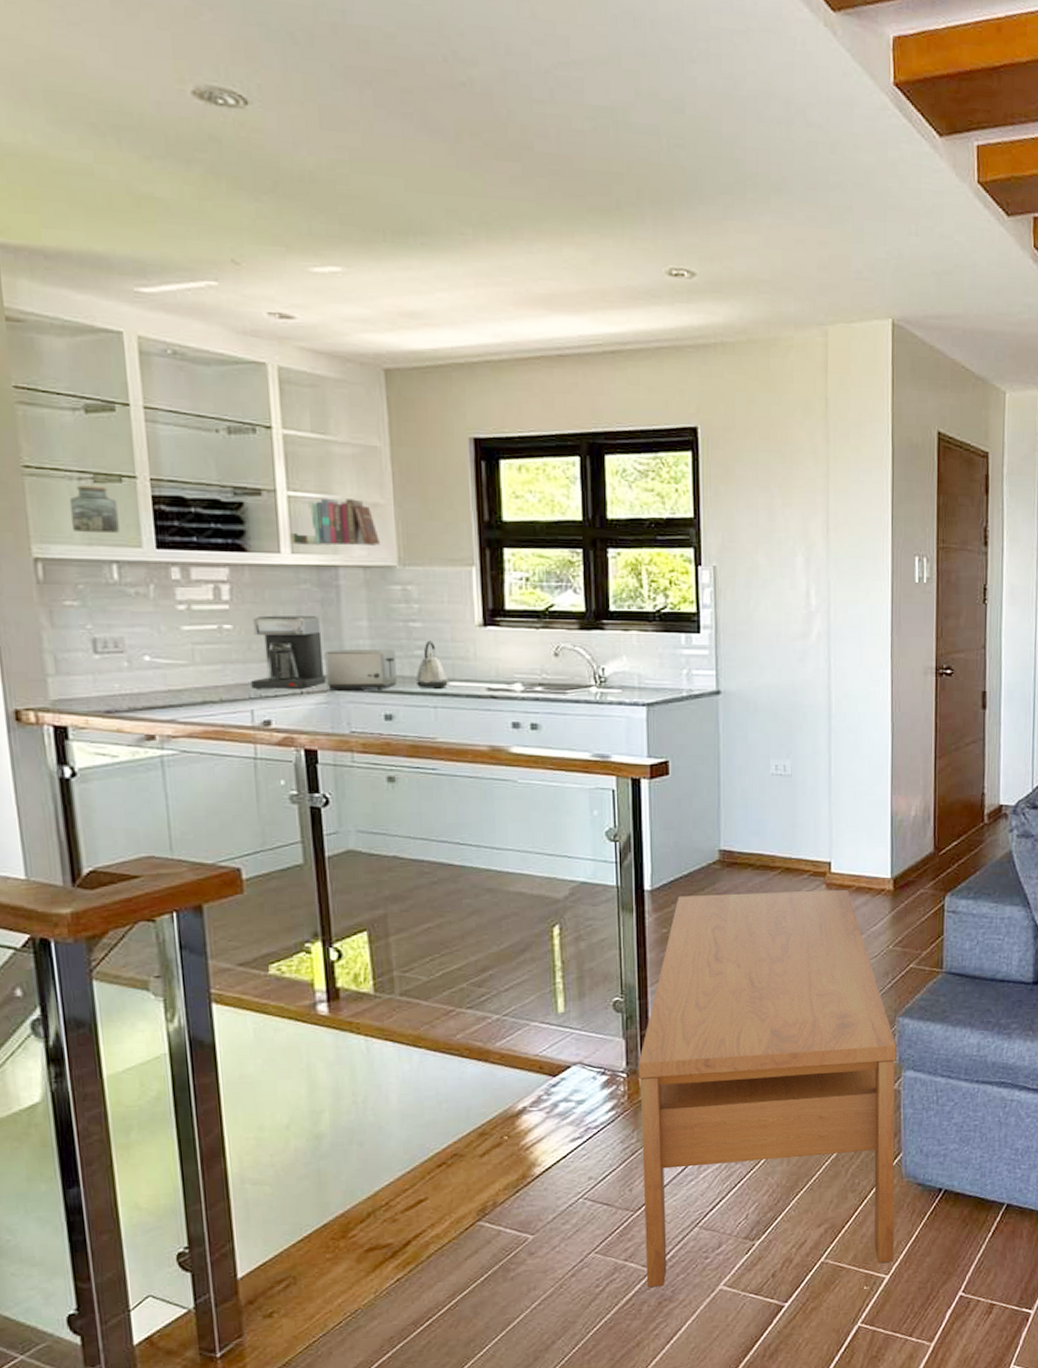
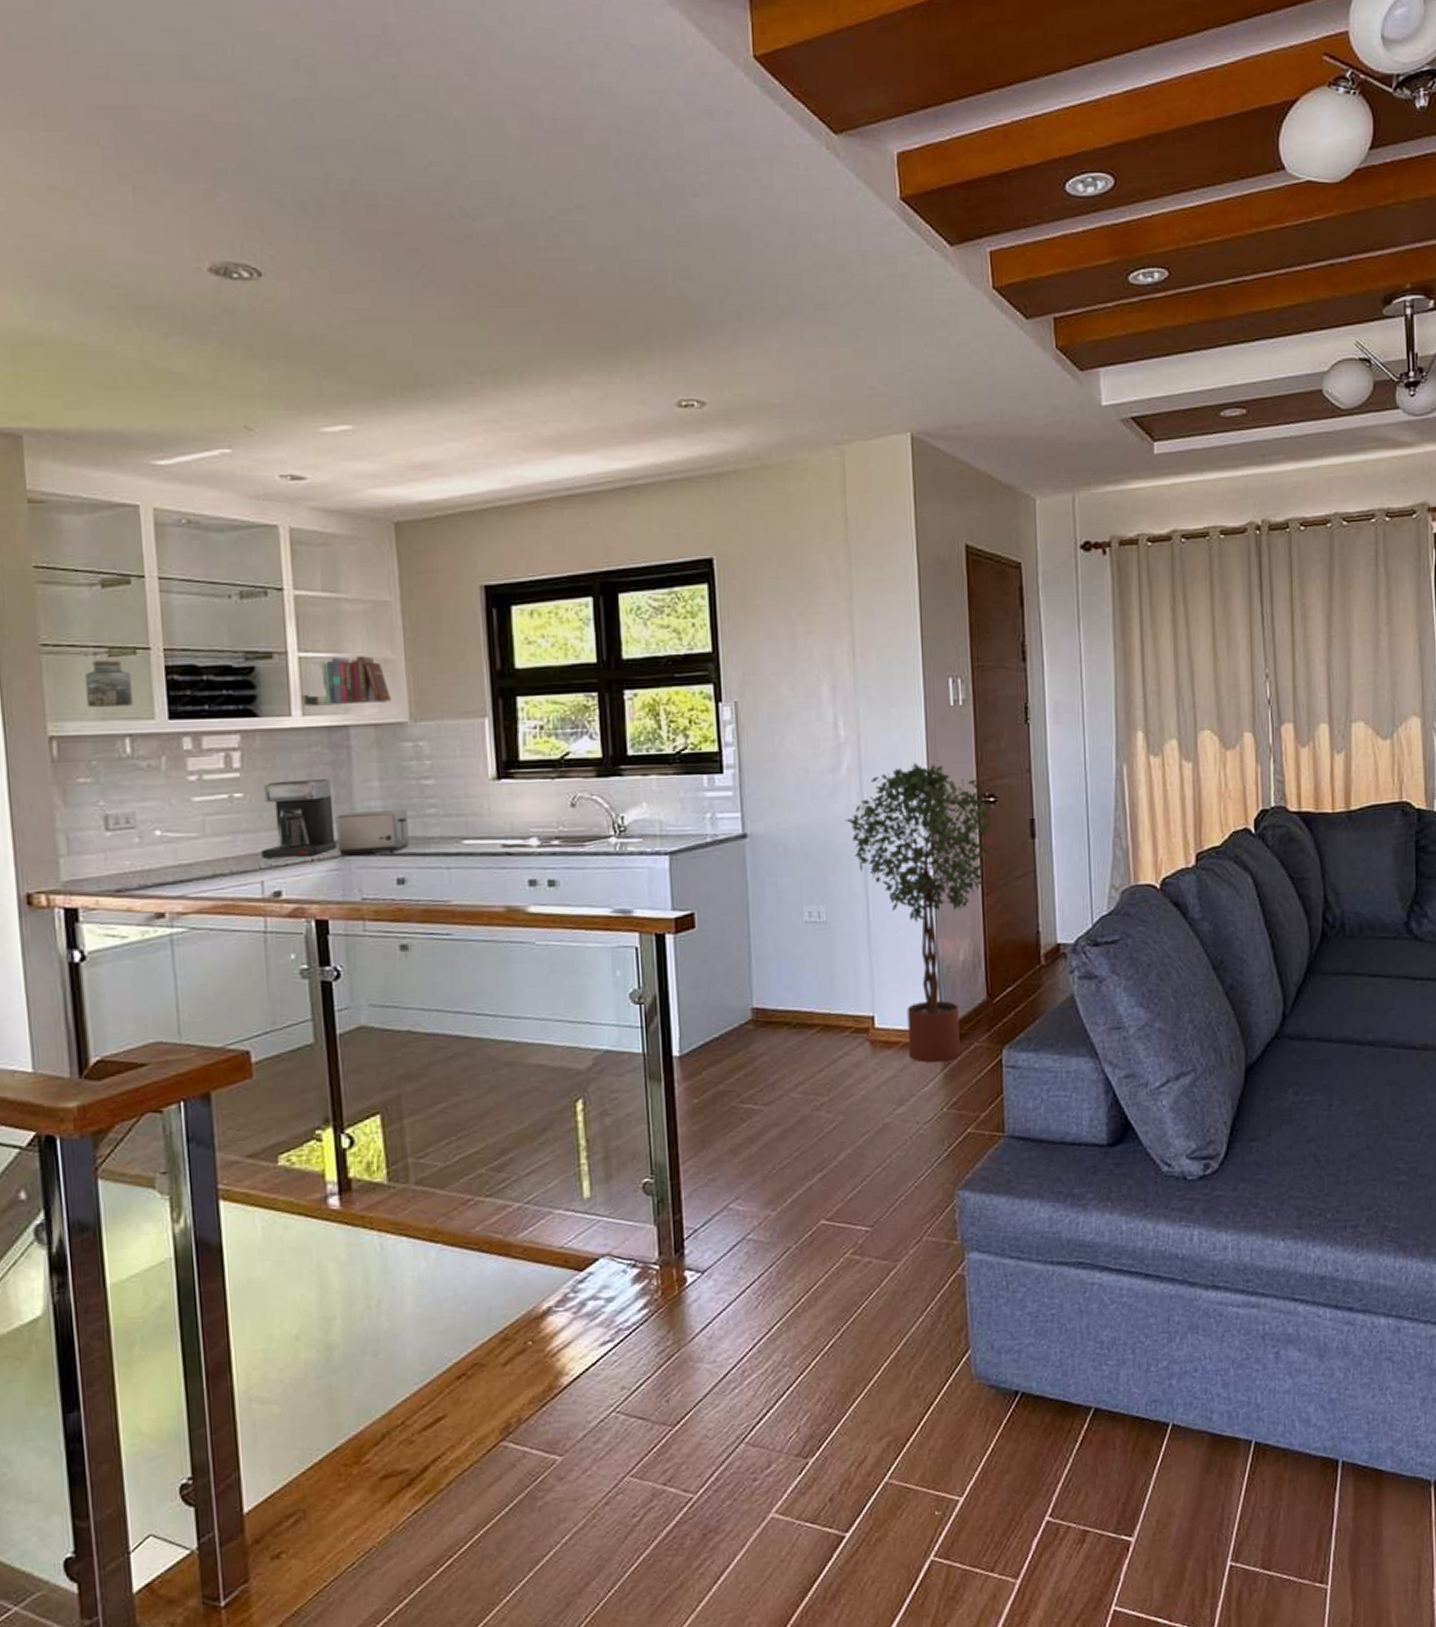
kettle: present [415,640,450,690] -> none [428,797,463,850]
coffee table: present [638,889,897,1288] -> none [671,1046,968,1517]
potted tree: none [813,634,951,906] -> present [845,763,995,1063]

